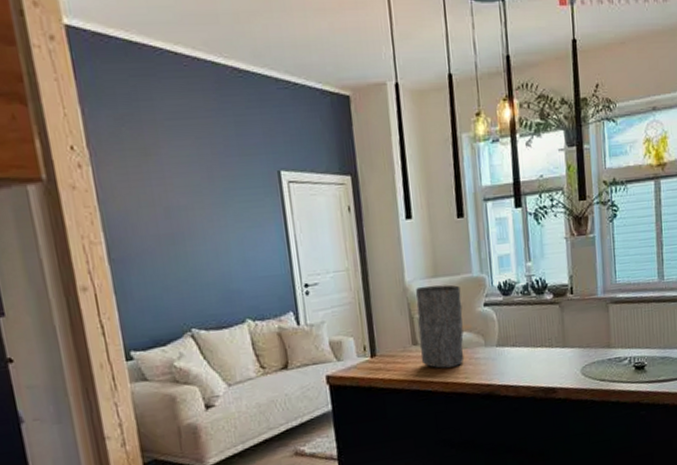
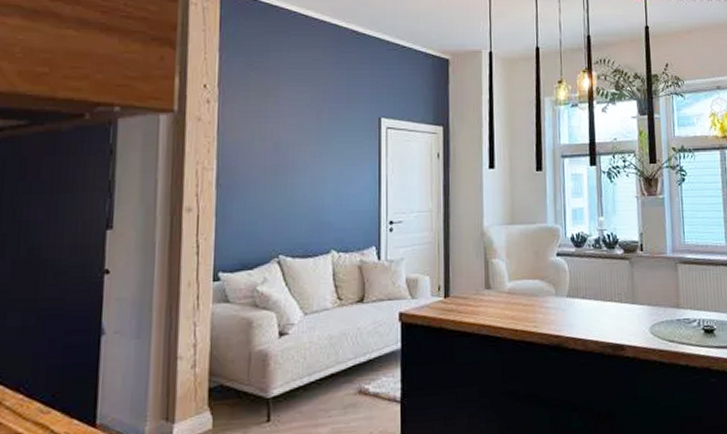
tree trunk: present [415,285,465,368] -> none [492,231,536,315]

